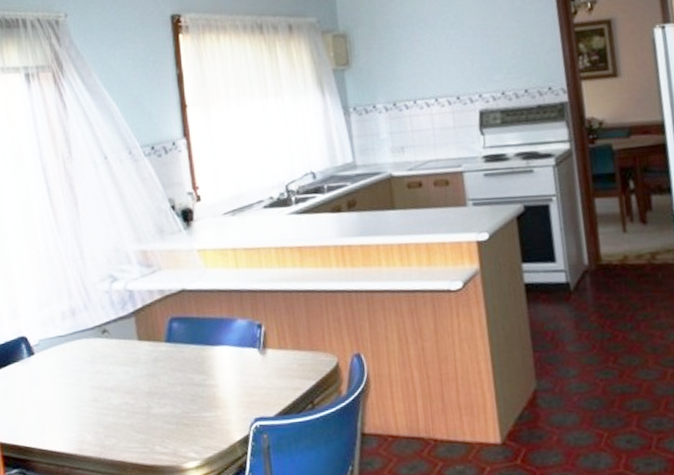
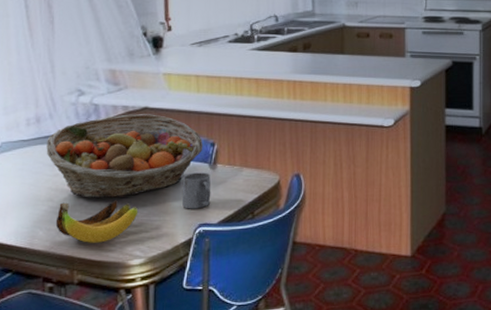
fruit basket: none [84,296,250,396] -> present [46,114,203,199]
banana: none [103,396,188,446] -> present [55,200,139,243]
mug: none [231,358,264,402] -> present [182,172,211,209]

